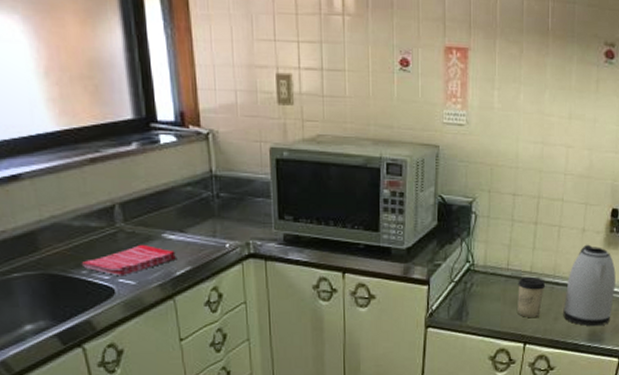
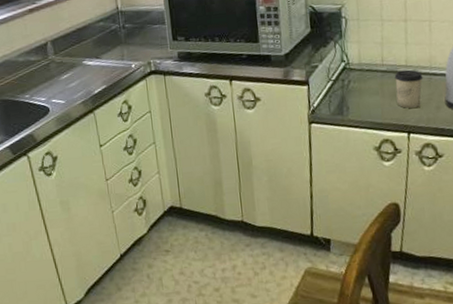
dish towel: present [81,245,176,277] -> none [25,71,94,98]

